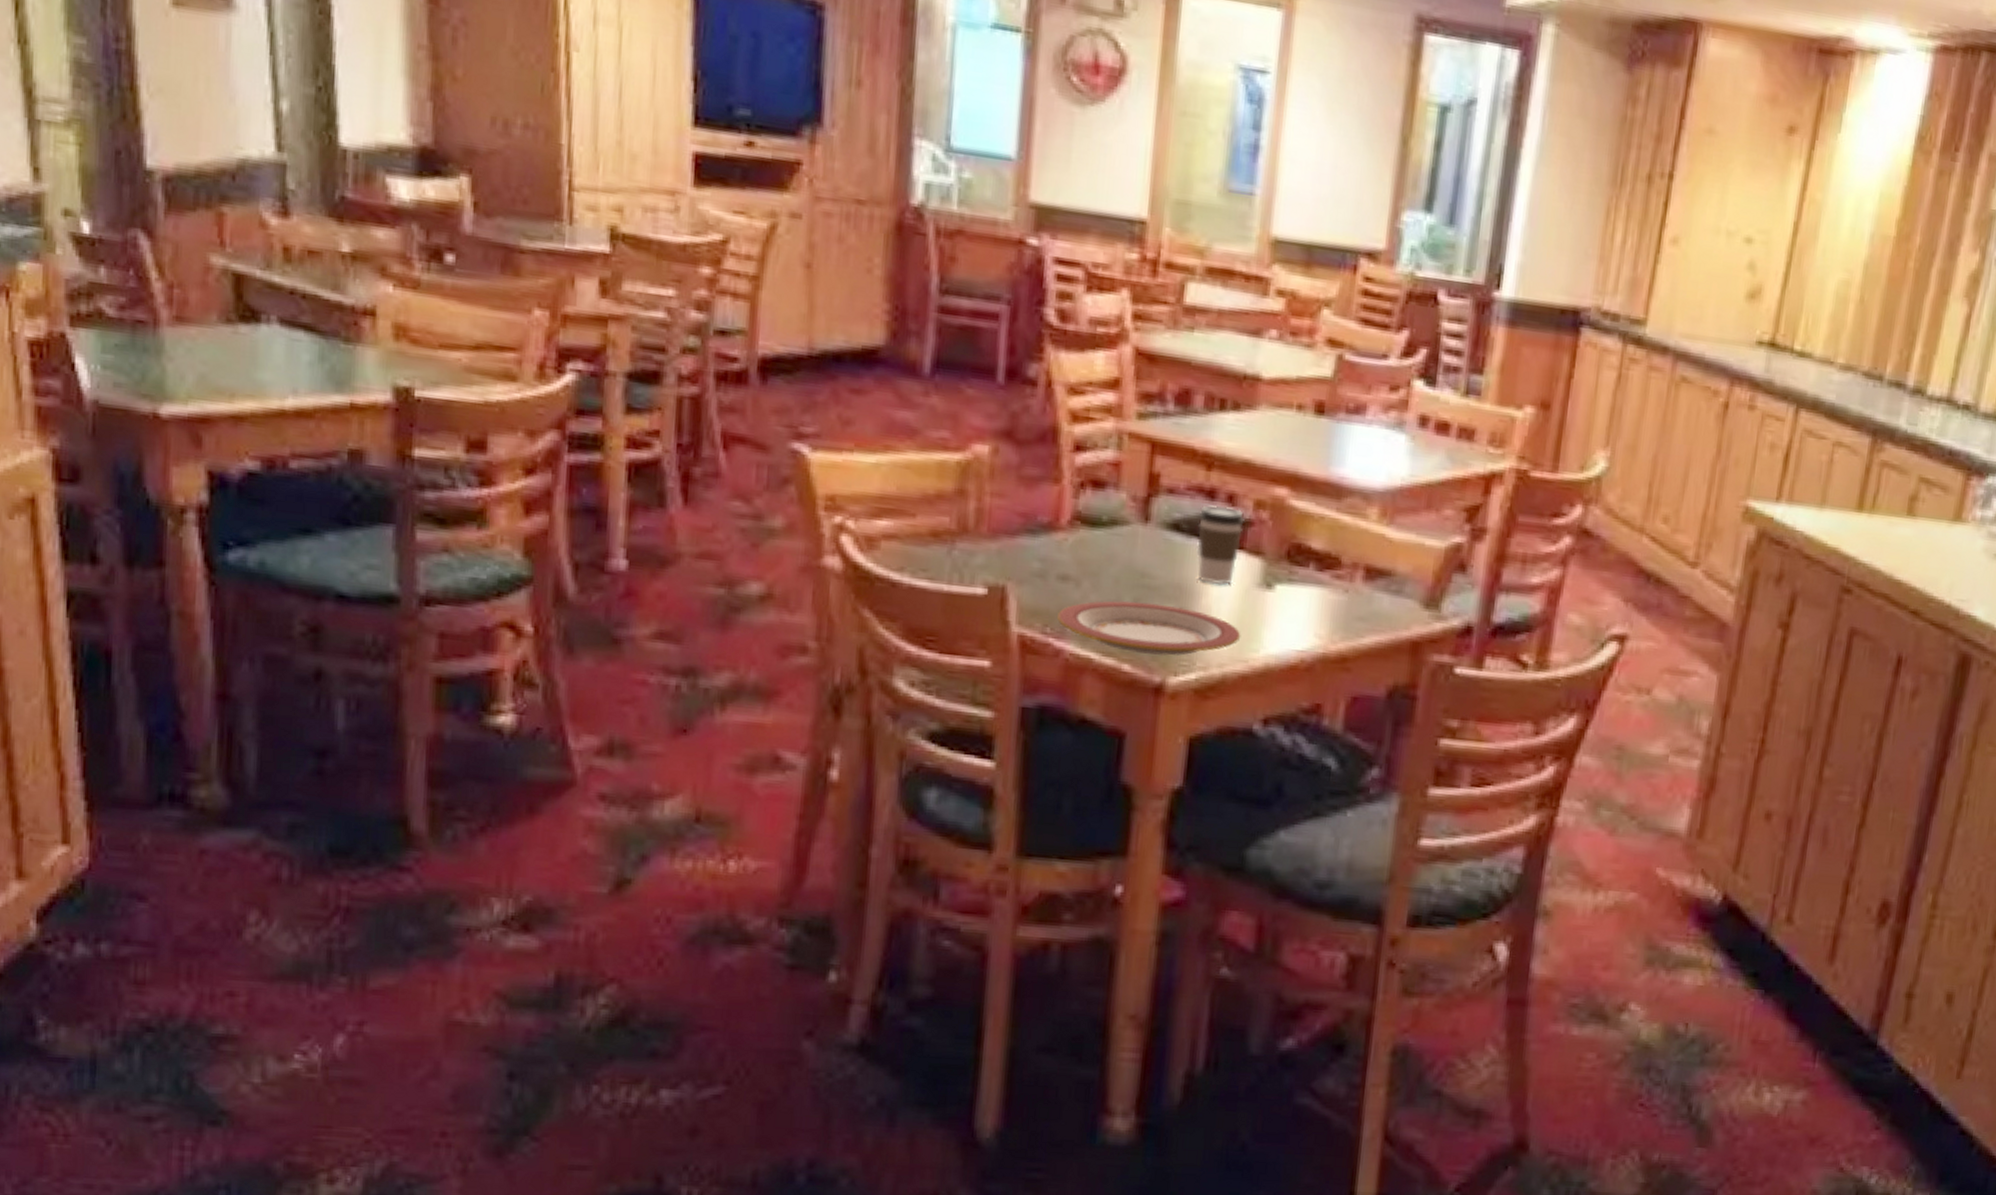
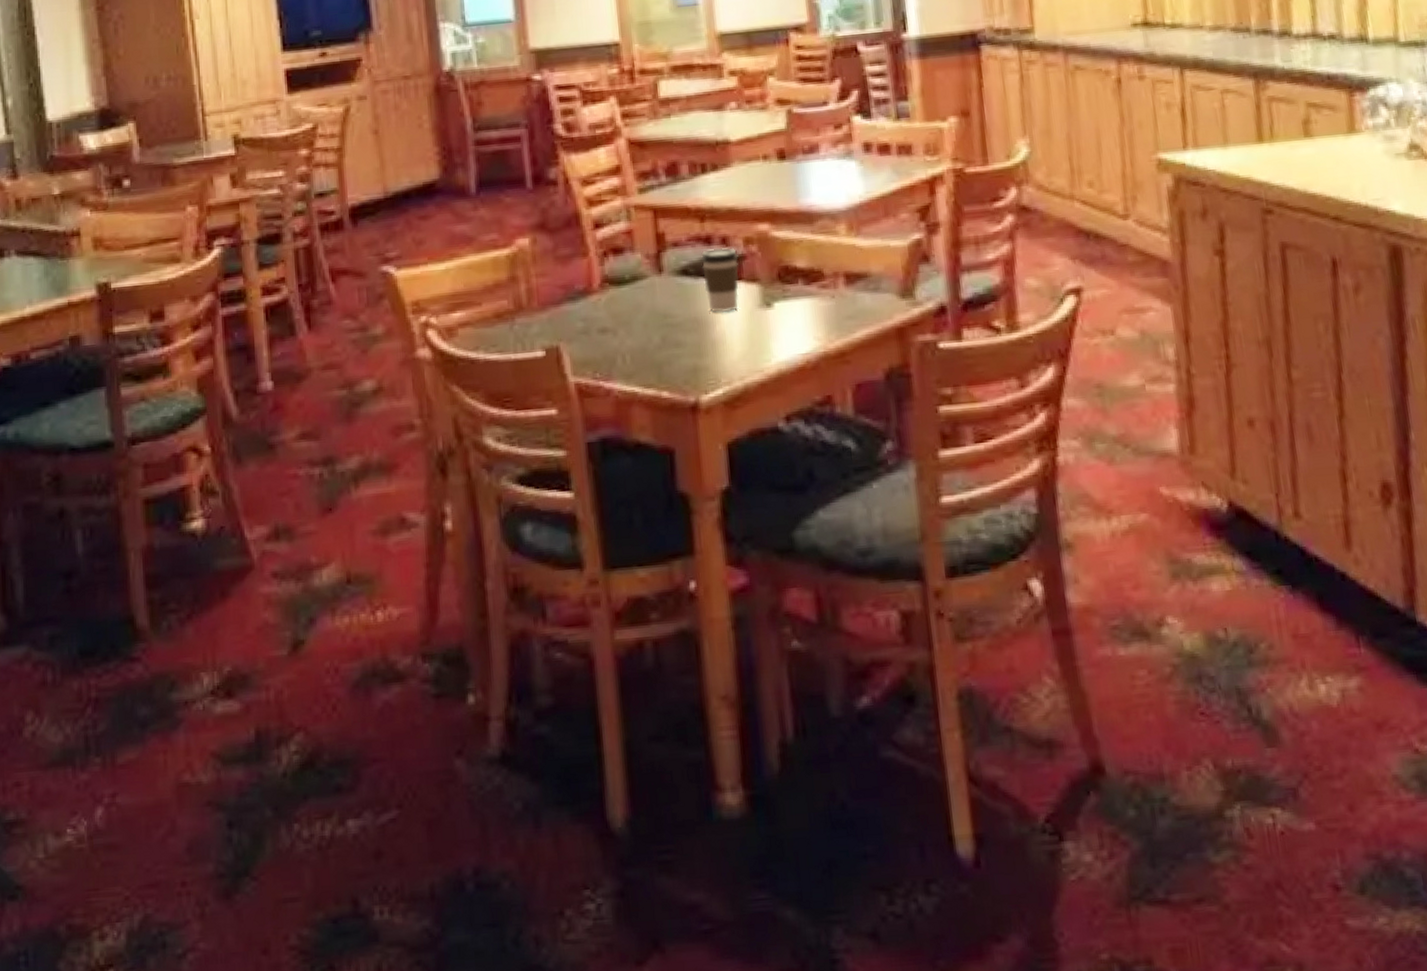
plate: present [1057,600,1241,656] -> none [603,336,754,381]

